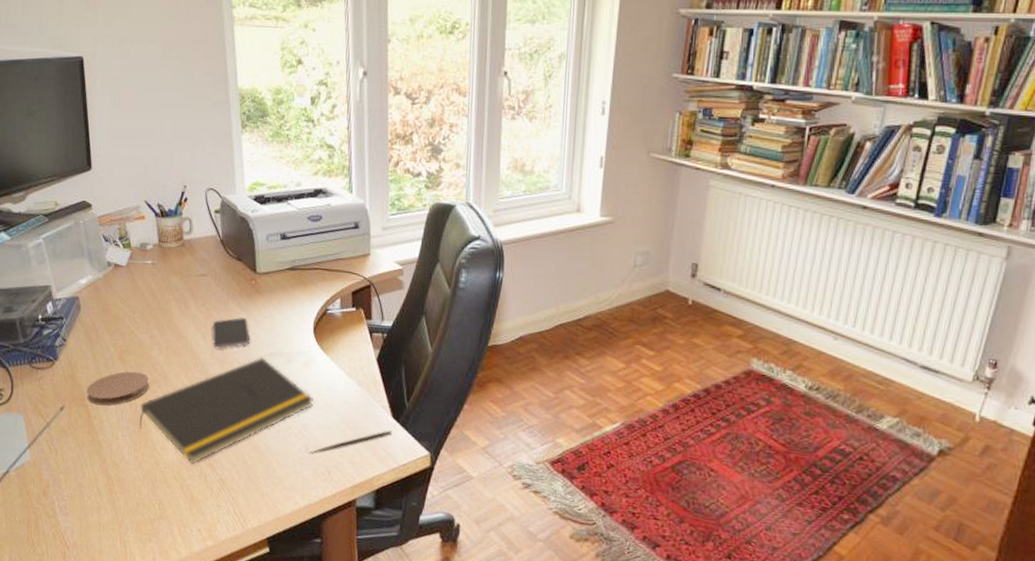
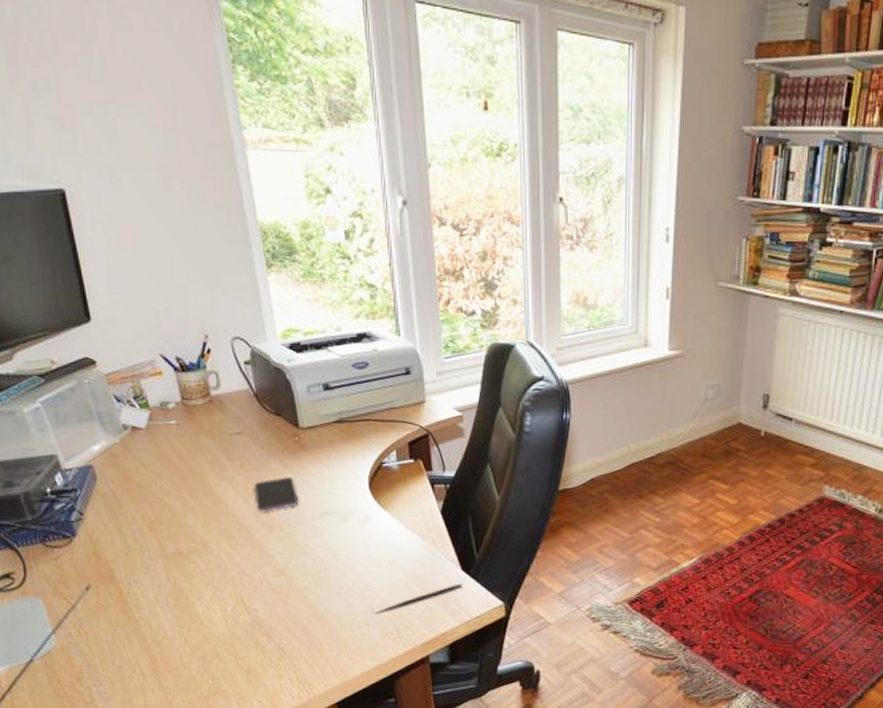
coaster: present [86,371,149,406] -> none [114,542,188,582]
notepad: present [139,357,314,465] -> none [180,517,376,635]

